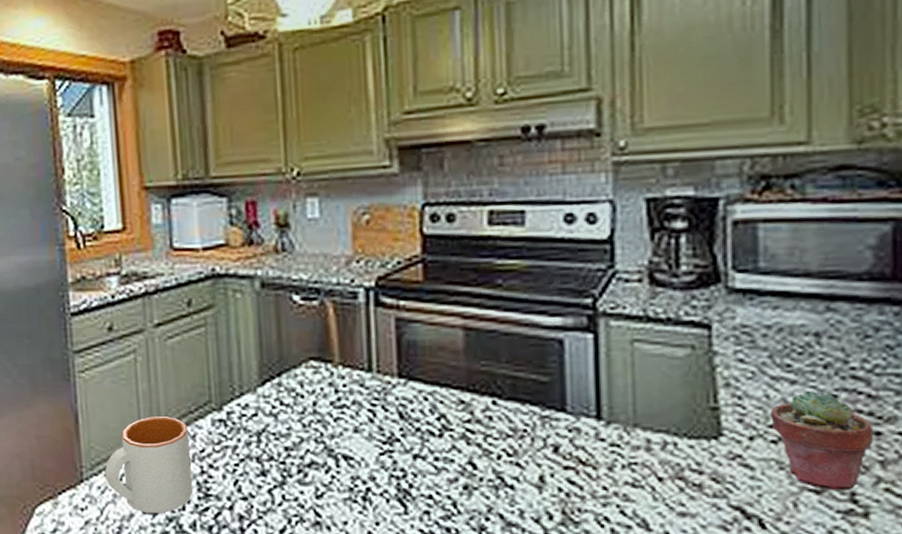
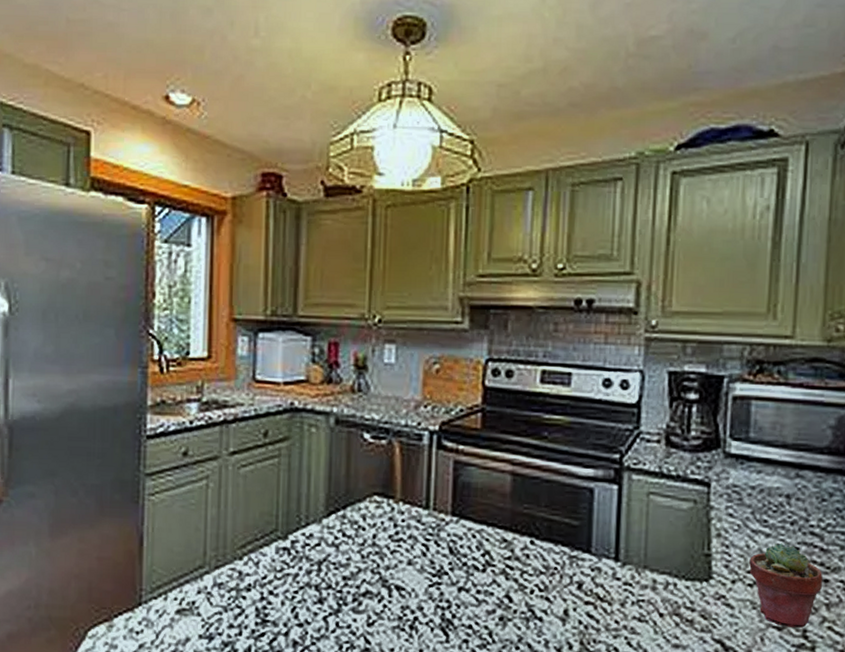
mug: present [105,417,193,514] -> none [165,542,253,639]

